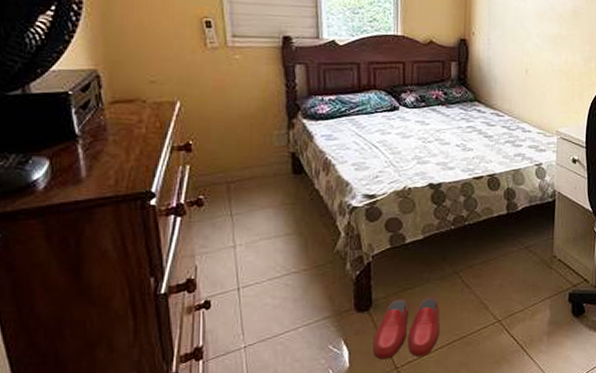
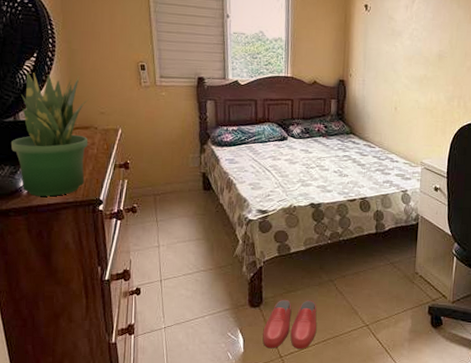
planter: none [19,30,134,192] -> present [11,72,89,197]

